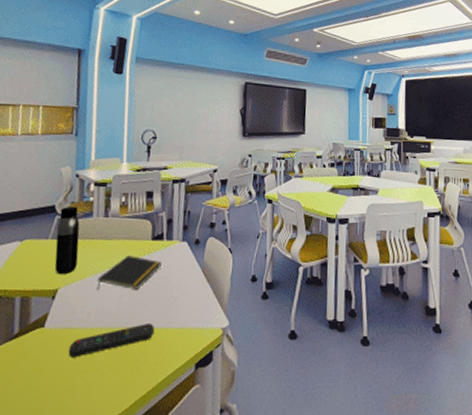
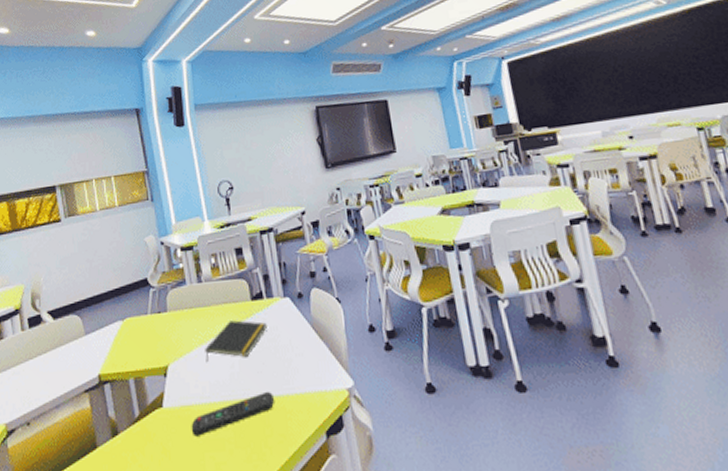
water bottle: present [54,206,80,275] -> none [153,275,181,351]

